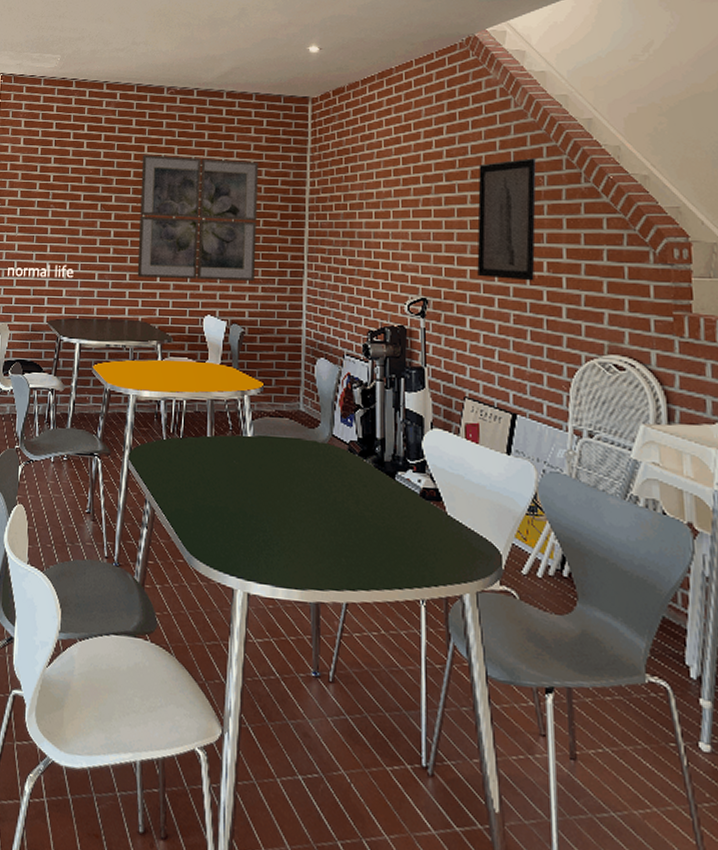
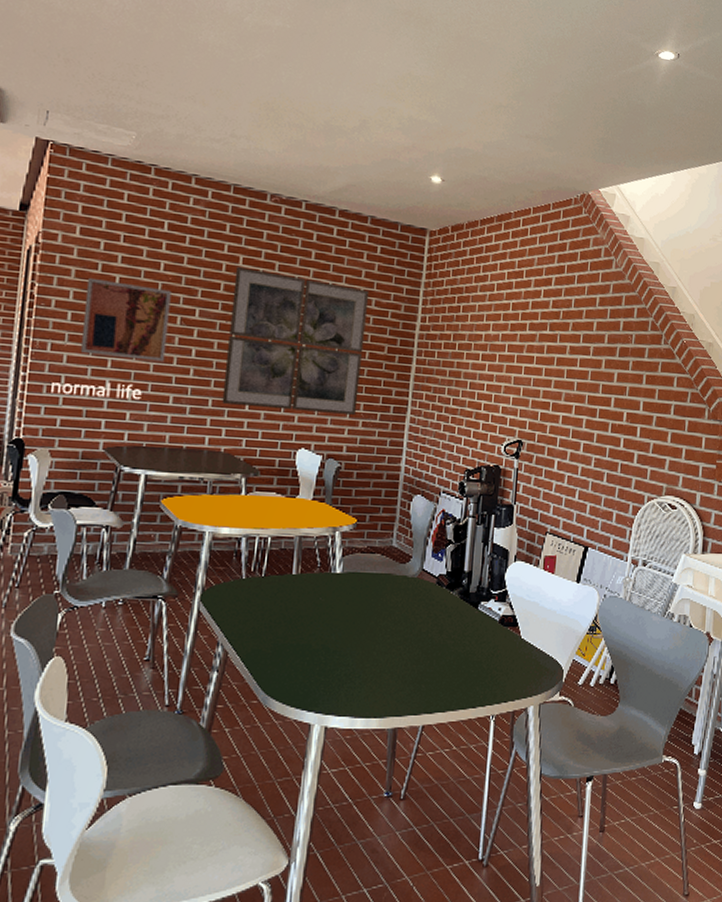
wall art: none [27,178,93,244] -> present [80,277,171,362]
wall art: present [477,158,536,281] -> none [568,317,627,429]

